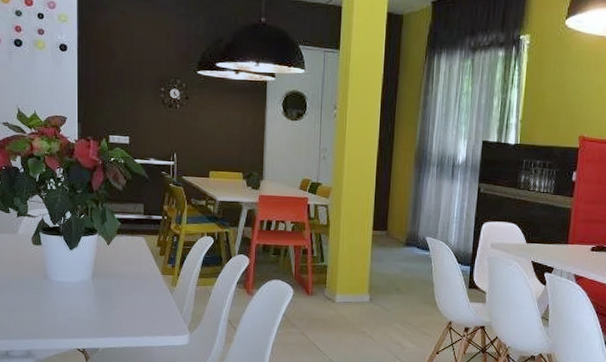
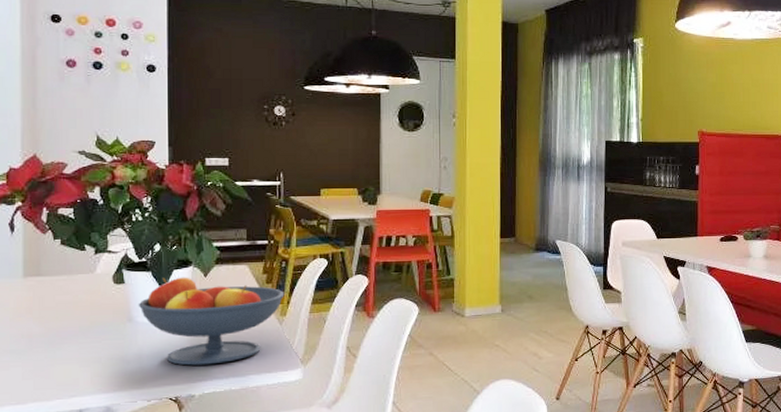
fruit bowl: none [52,242,175,324] -> present [138,277,285,366]

